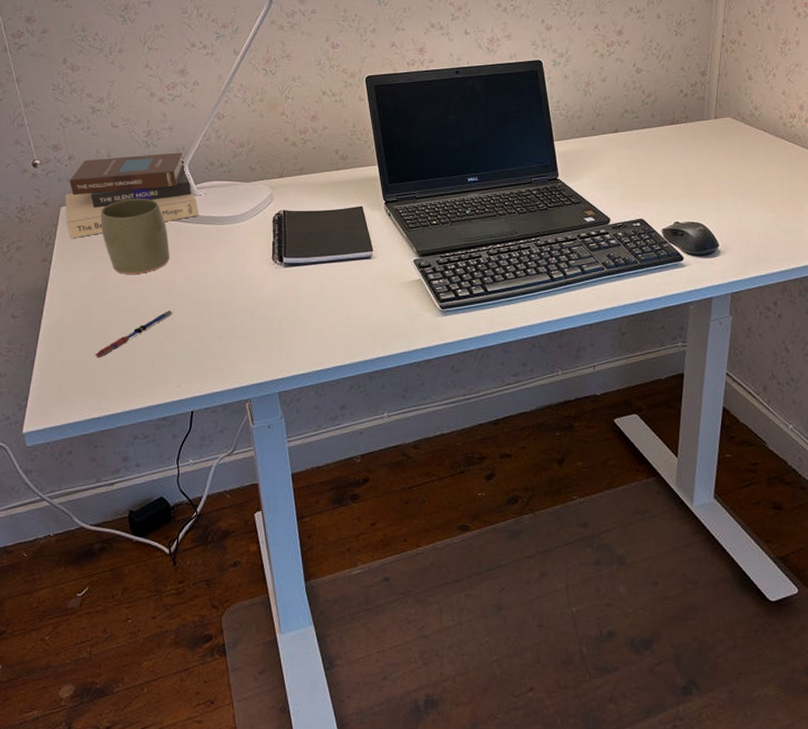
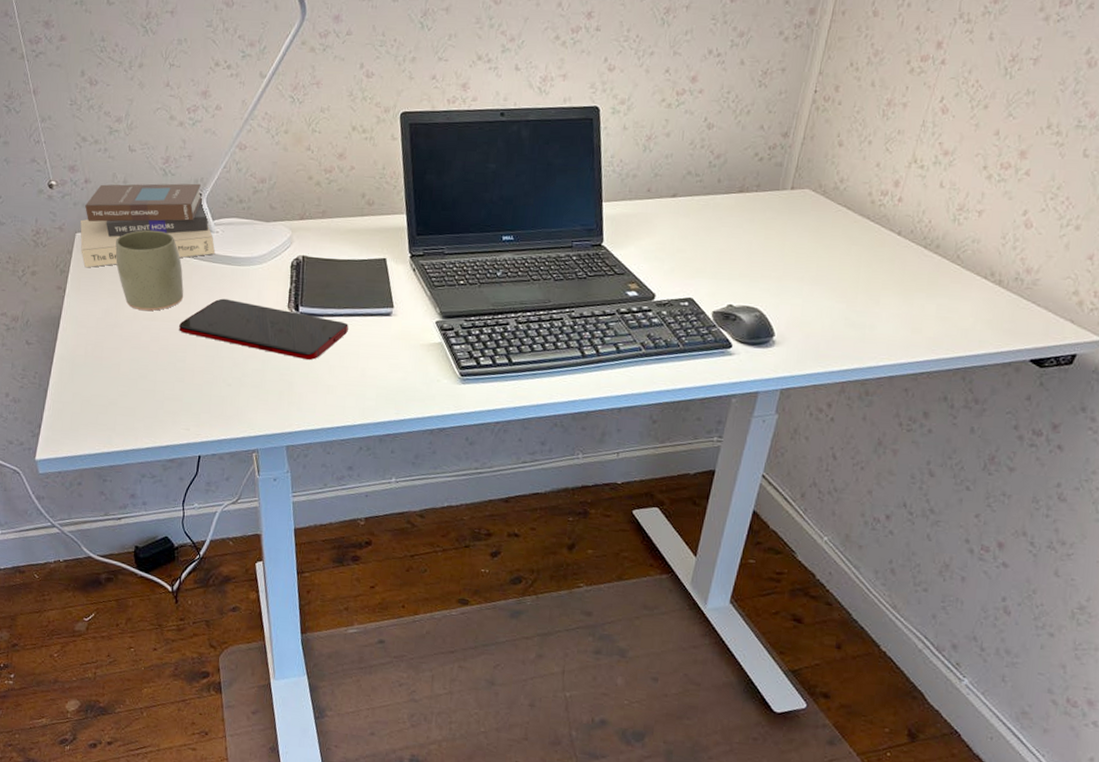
pen: present [95,311,173,358] -> none [106,351,184,394]
smartphone: none [166,256,331,308] -> present [179,298,349,361]

